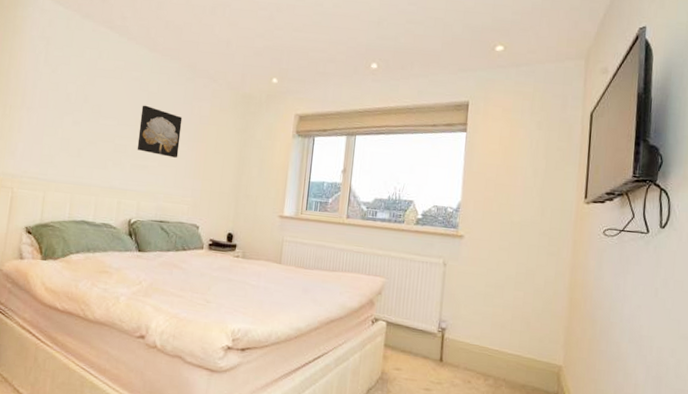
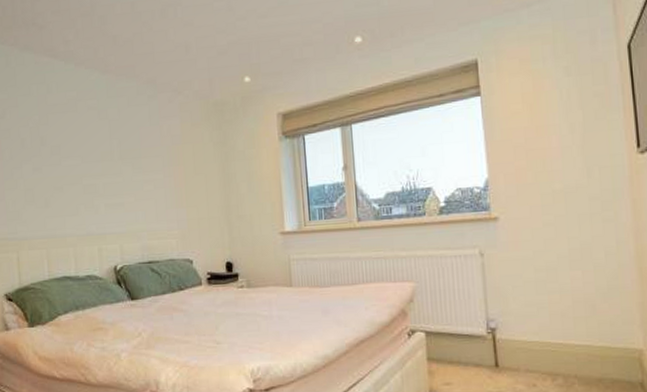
wall art: present [137,105,183,158] -> none [104,135,155,189]

